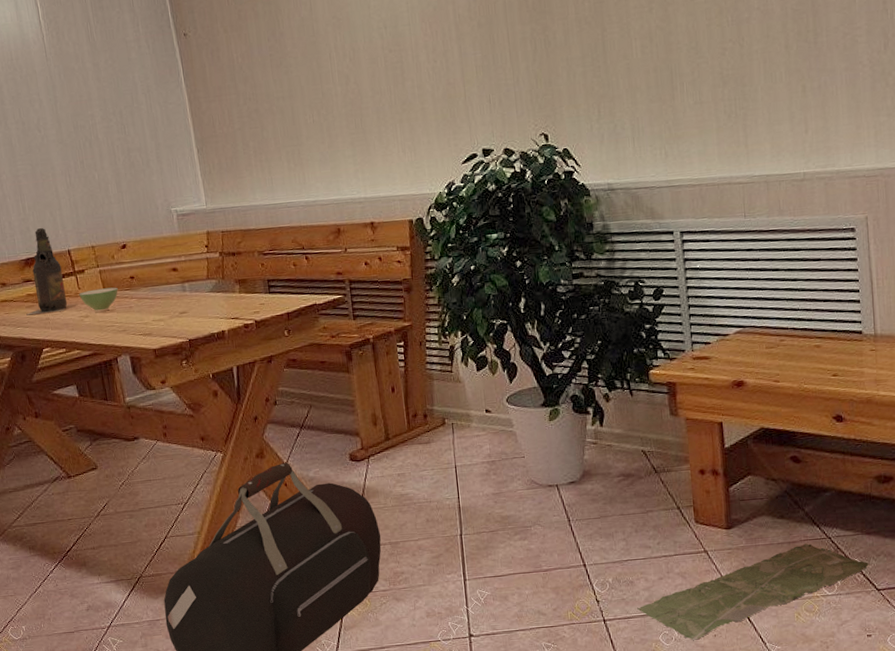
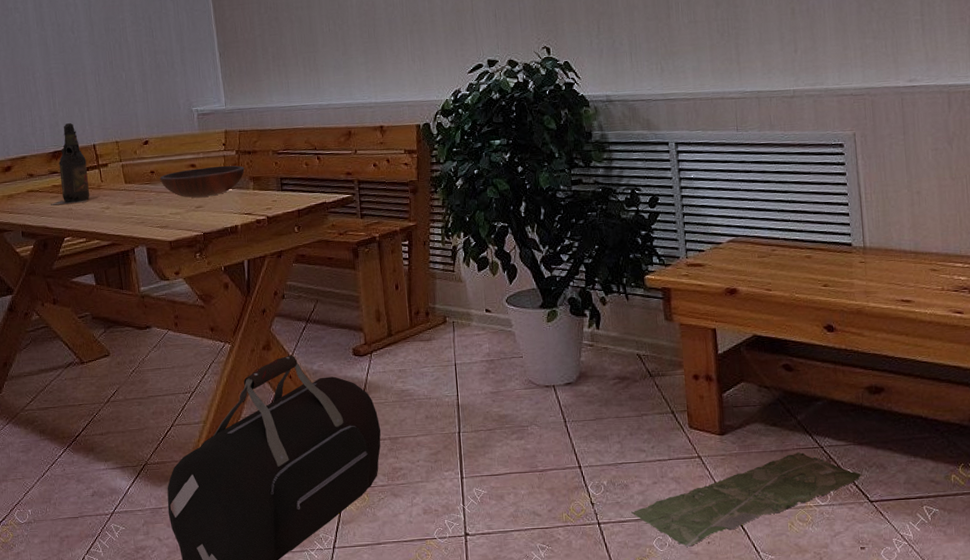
bowl: present [79,287,118,313] -> none [101,181,139,205]
wooden bowl: none [140,268,230,304] -> present [159,165,245,198]

